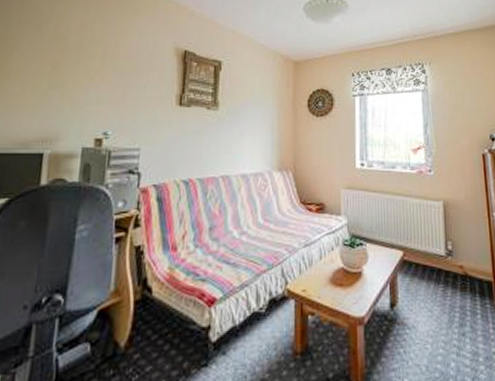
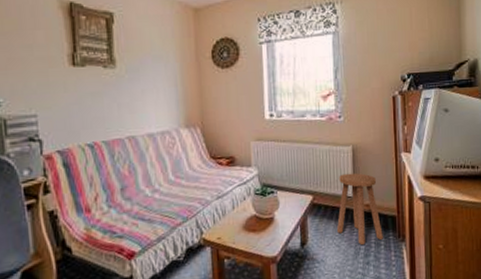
stool: none [428,230,479,313] -> present [336,173,383,246]

